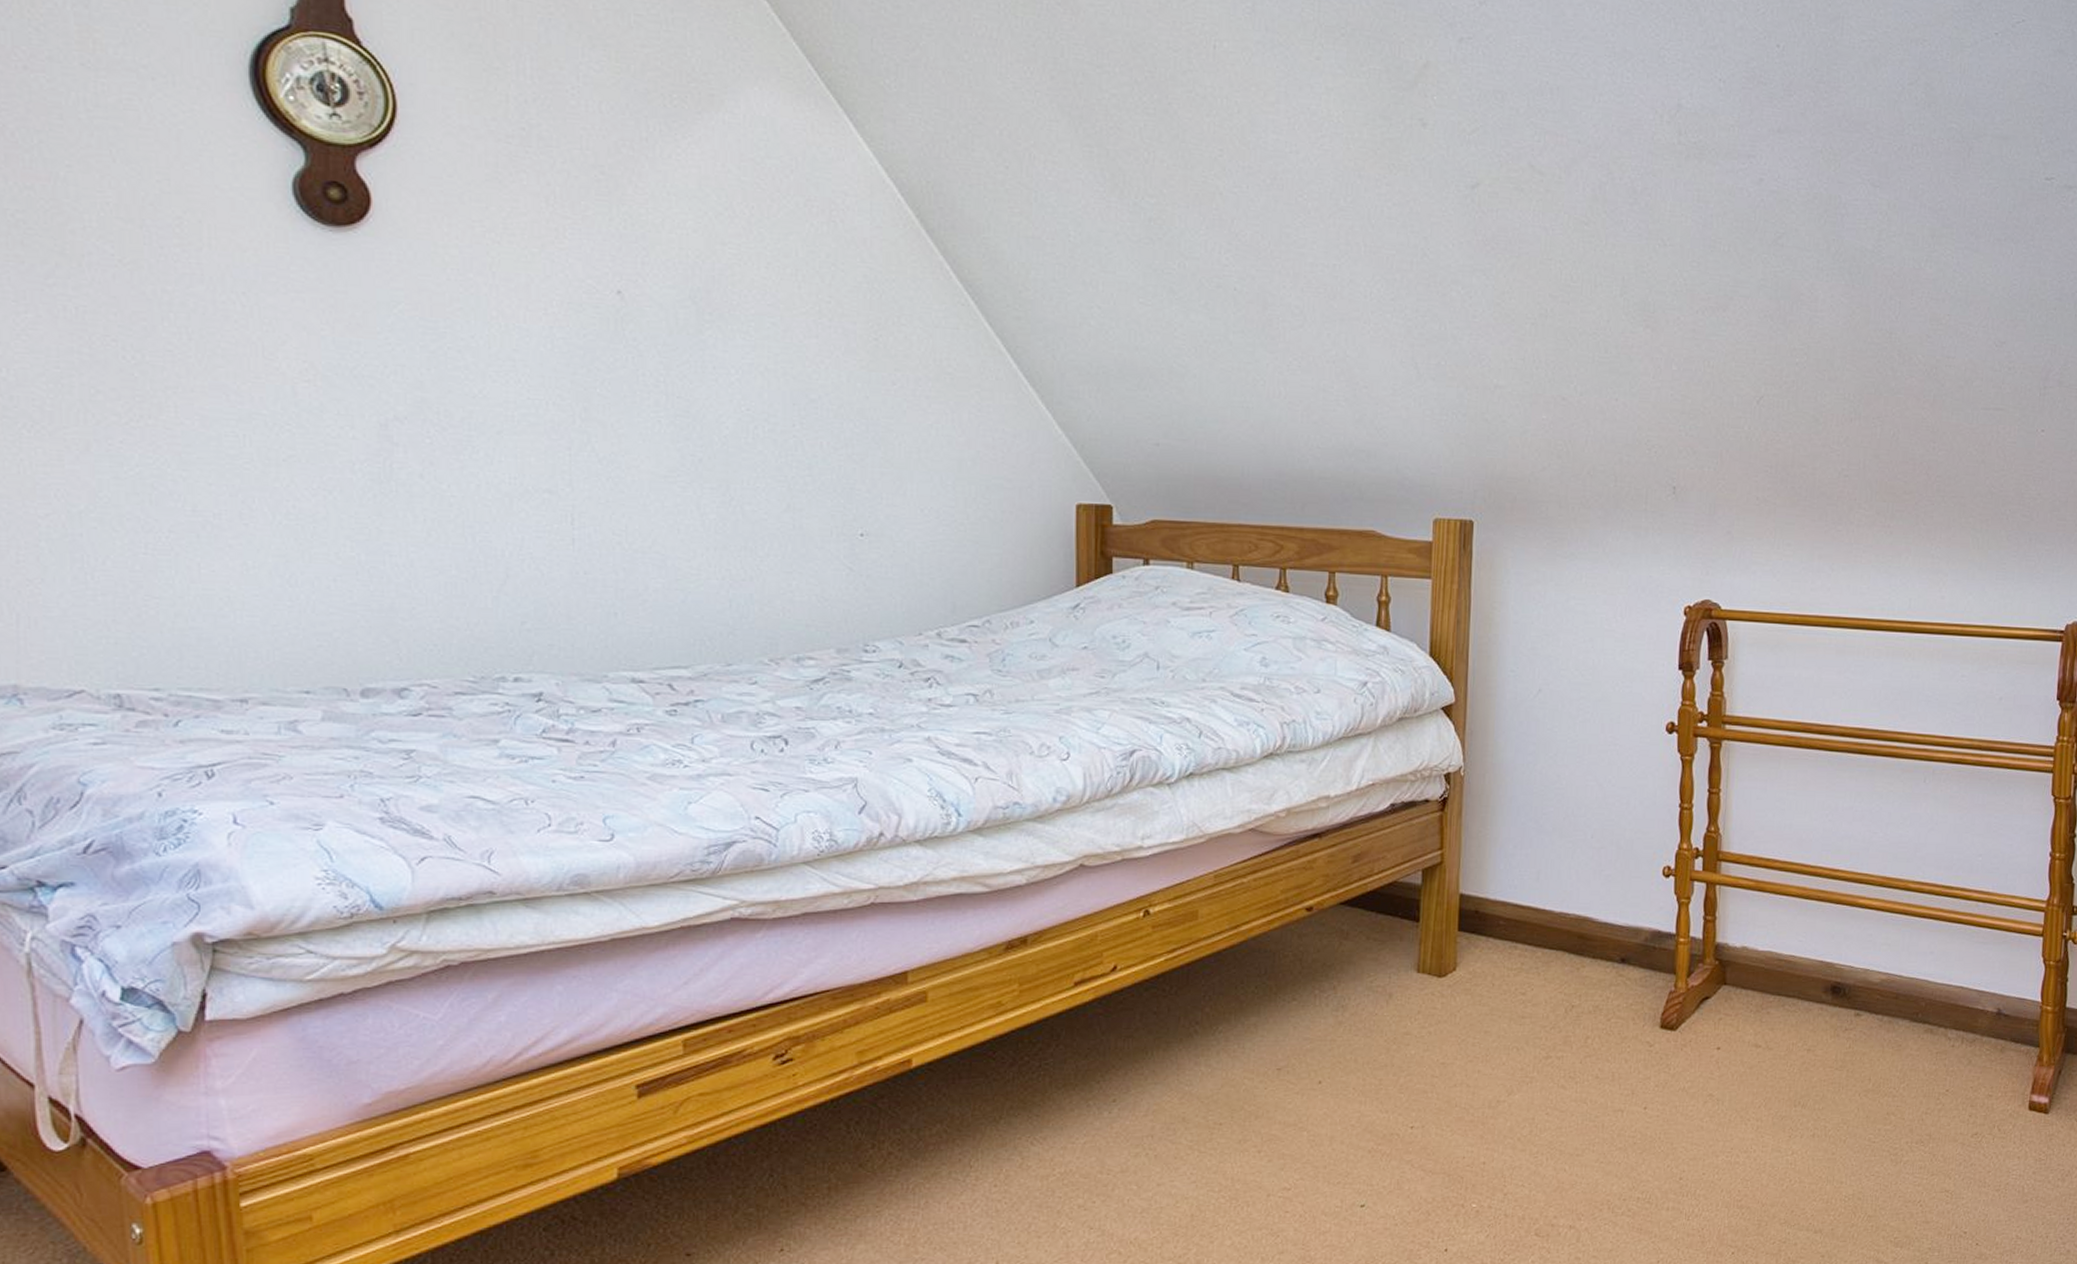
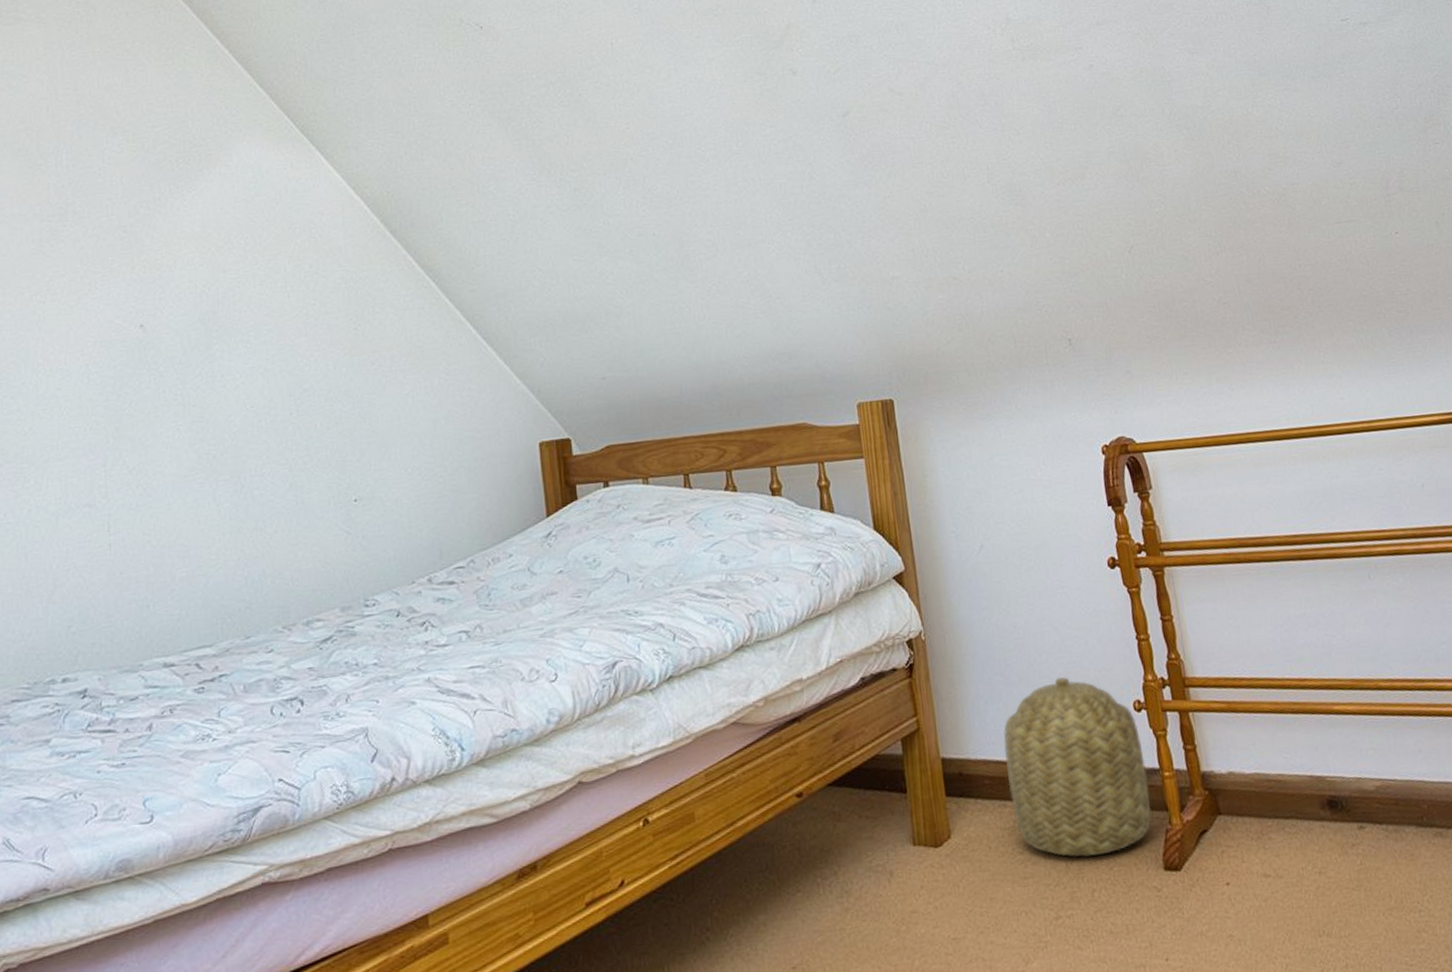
basket: none [1522,832,1663,1006] -> present [1004,677,1152,857]

